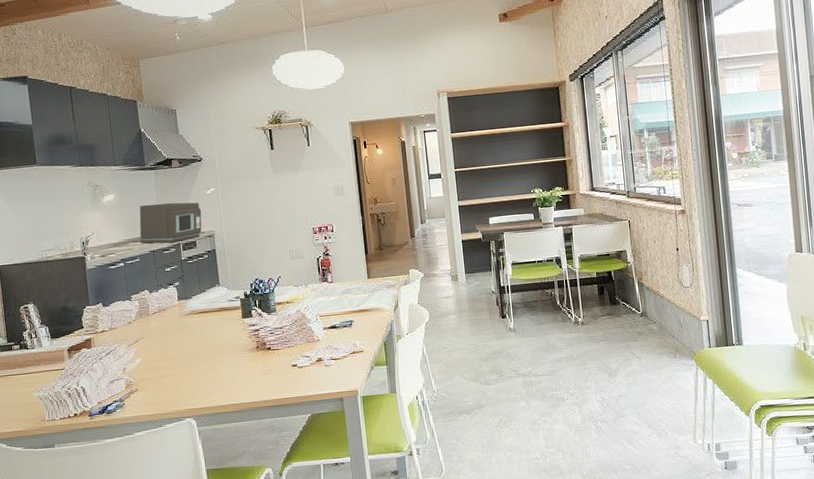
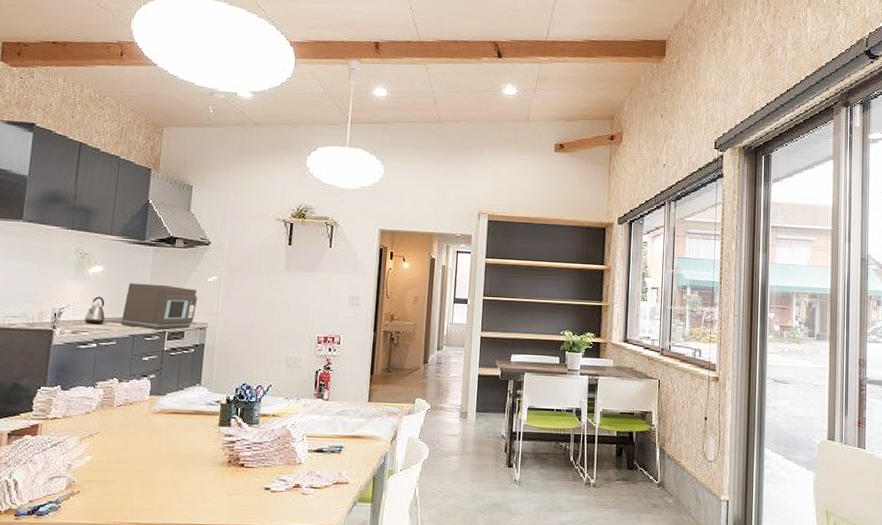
kettle: none [108,221,127,247] -> present [84,296,106,325]

